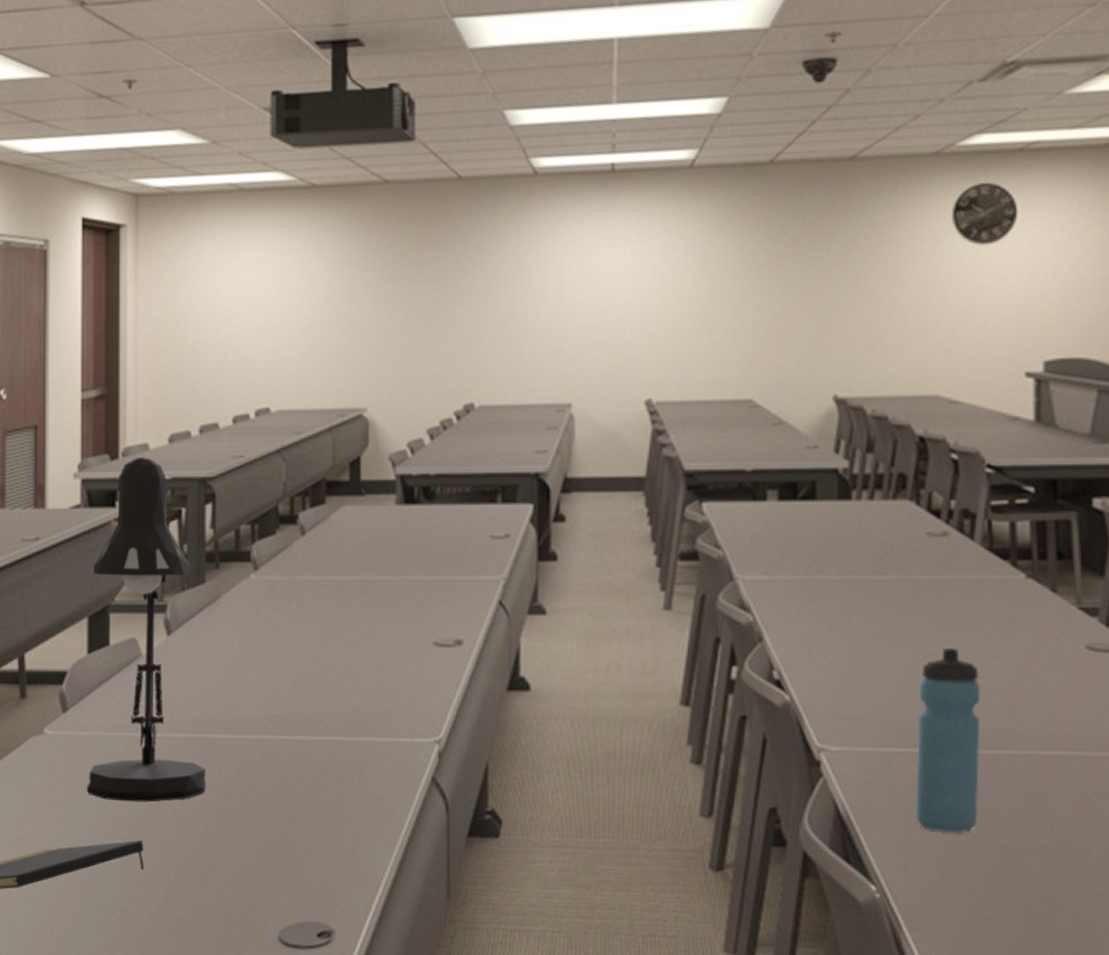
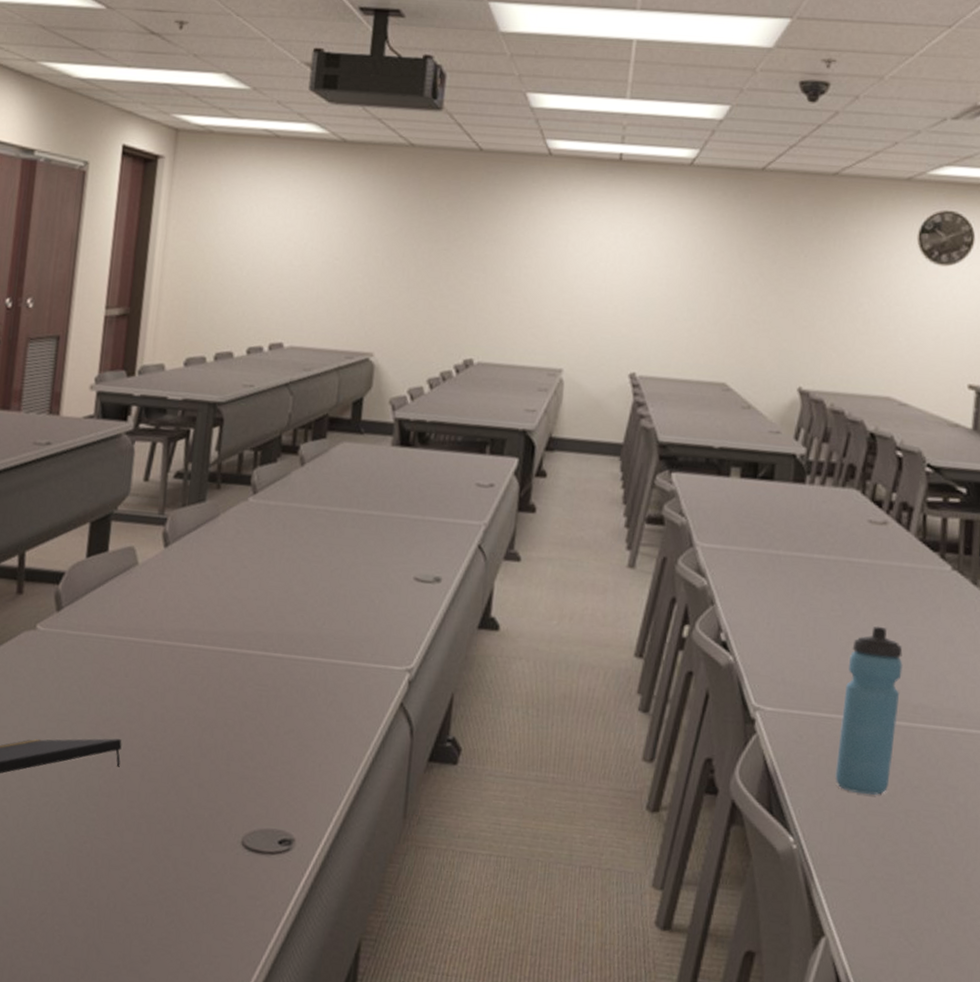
desk lamp: present [86,458,206,802] -> none [72,376,194,704]

